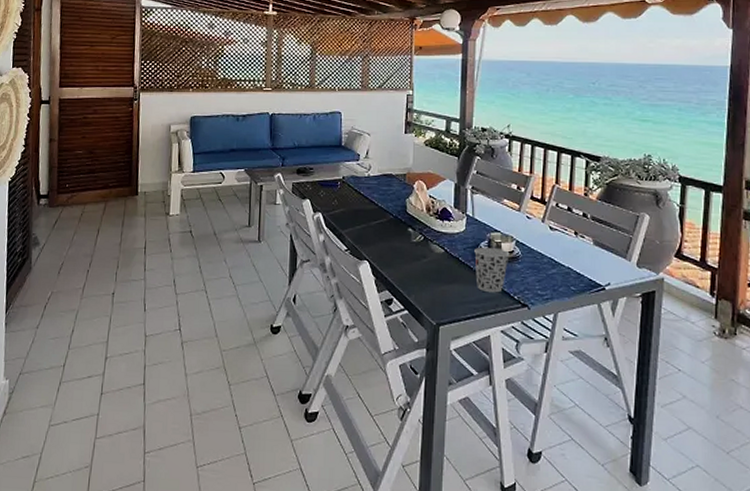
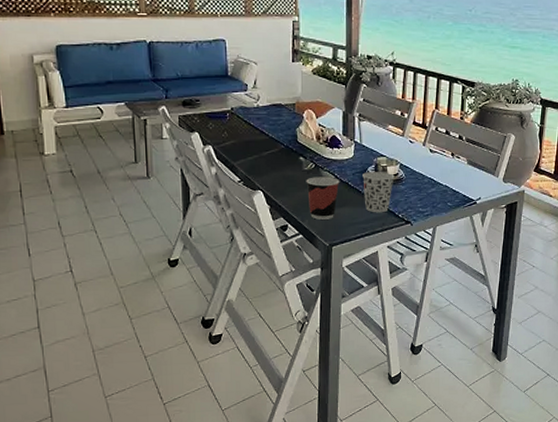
cup: none [414,249,450,296] -> present [306,176,340,220]

